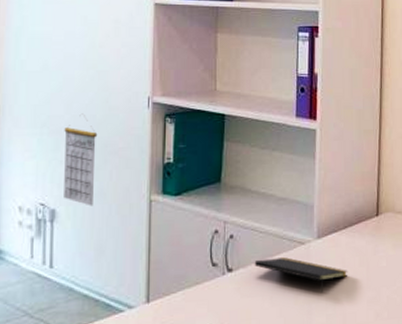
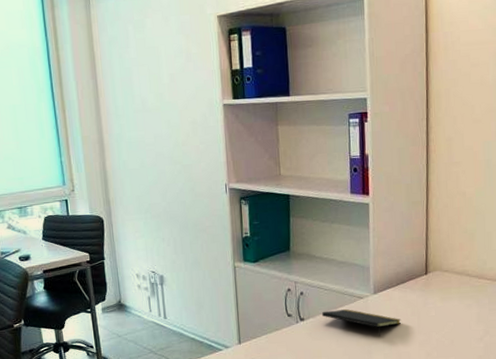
calendar: present [64,113,98,206] -> none [163,200,191,273]

